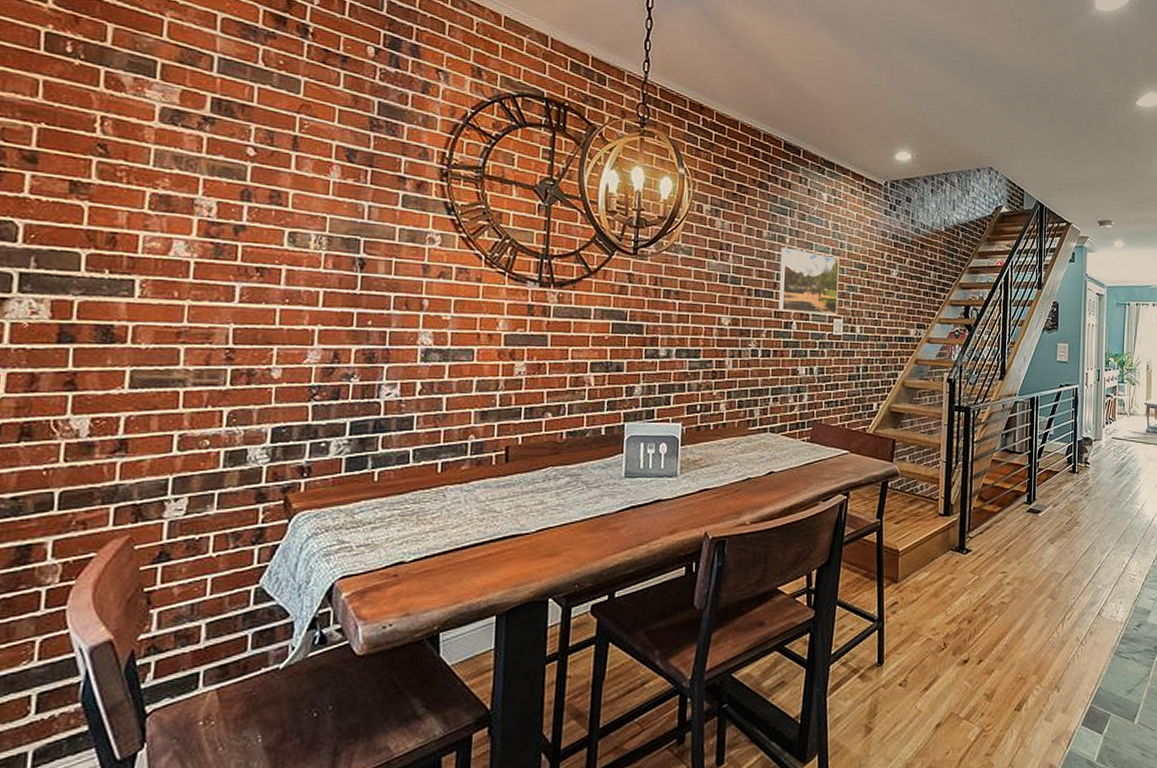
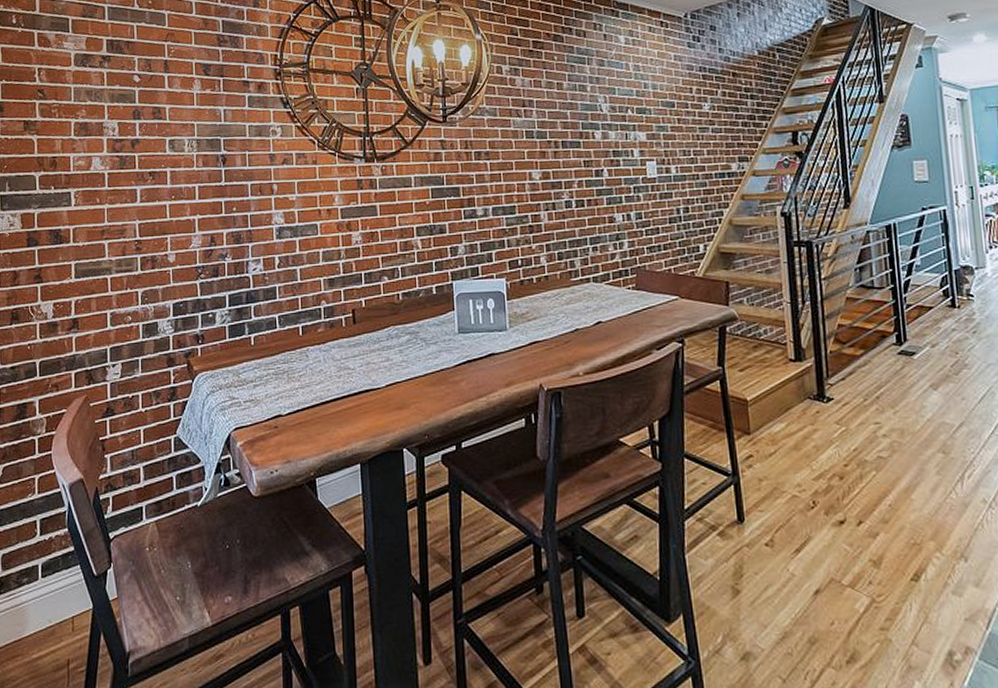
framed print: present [778,247,839,315] -> none [583,95,650,160]

